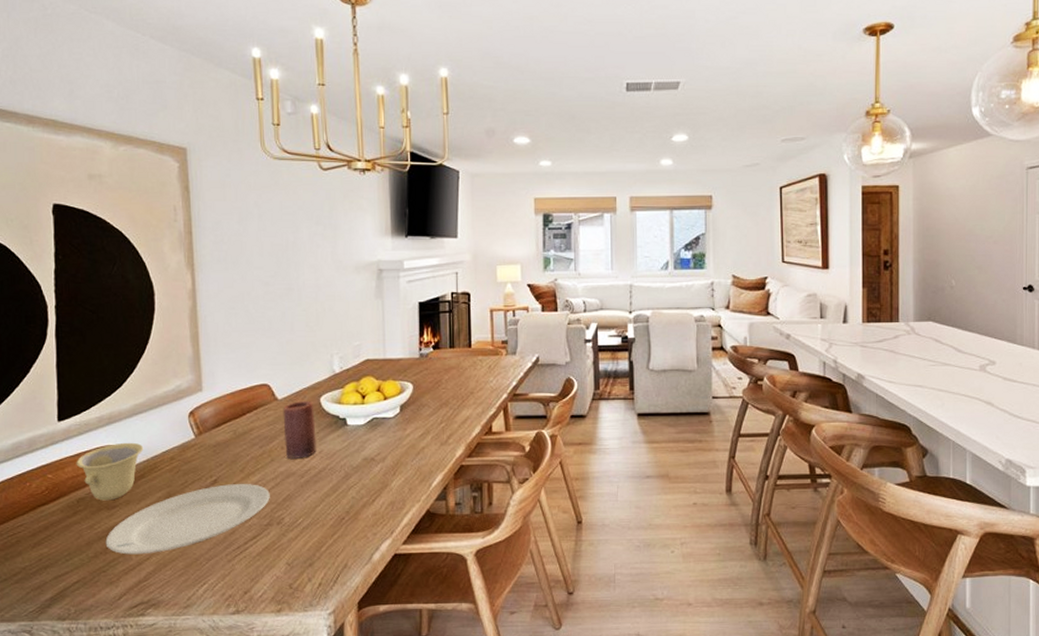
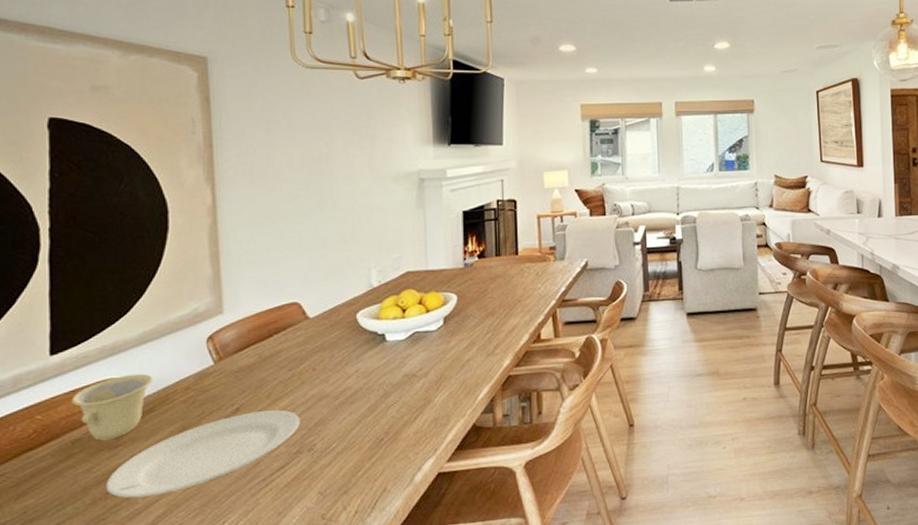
candle: present [283,401,317,459] -> none [315,318,352,380]

